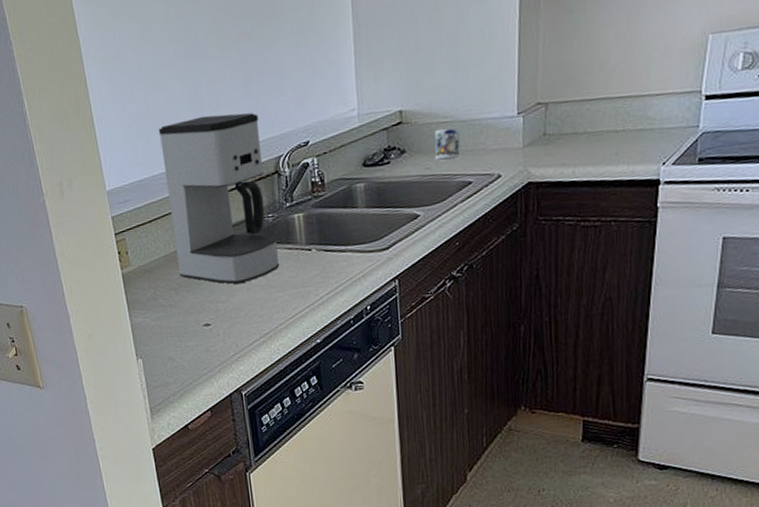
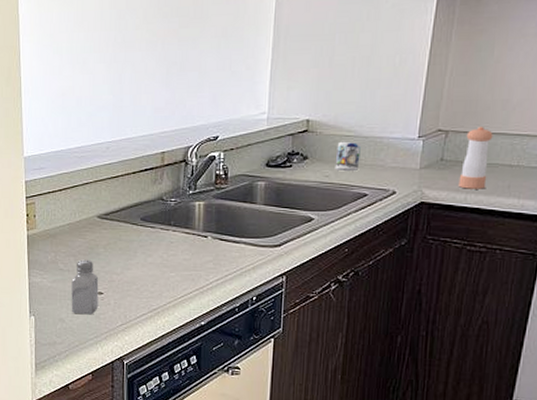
coffee maker: present [159,113,280,284] -> none [80,100,177,259]
saltshaker: none [175,291,208,350] -> present [71,259,99,315]
pepper shaker: none [564,94,595,162] -> present [458,127,493,189]

